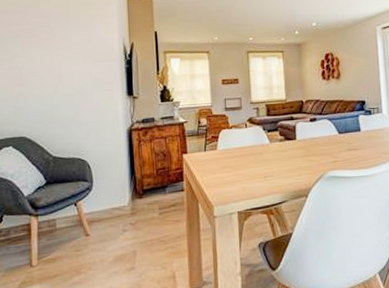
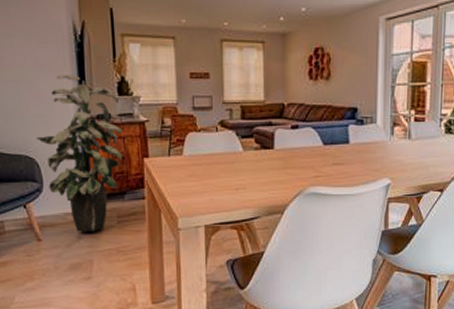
indoor plant: none [88,87,165,225] -> present [36,75,123,232]

